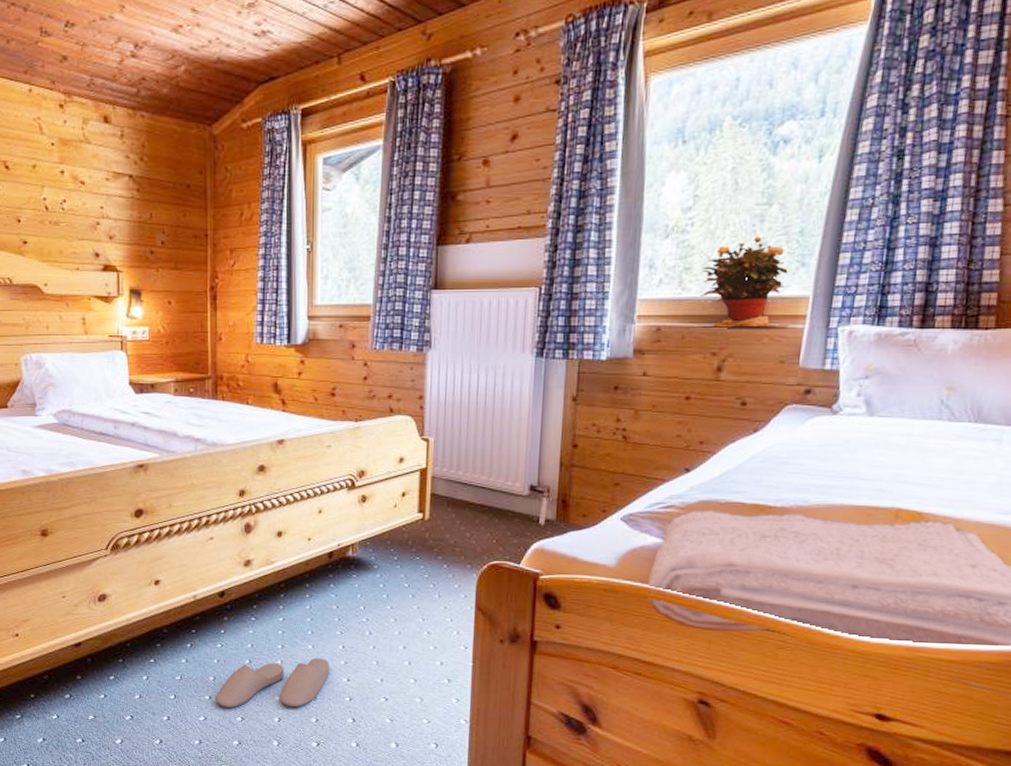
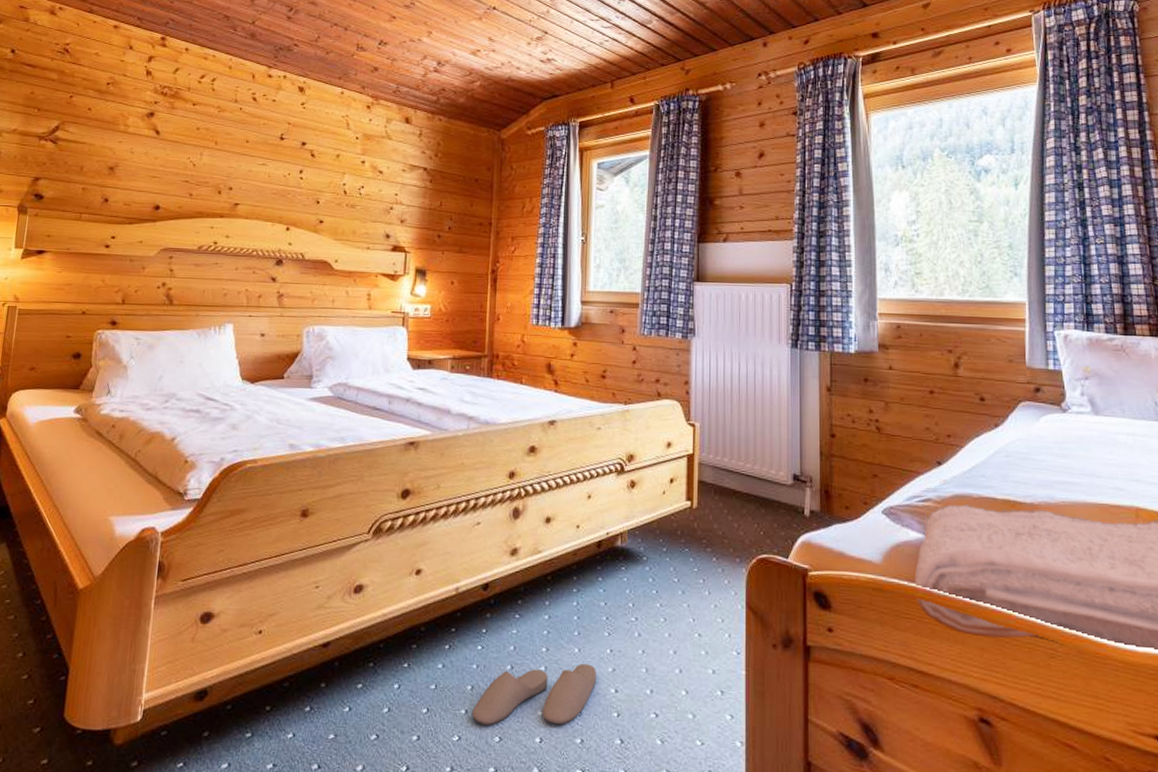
flower arrangement: present [700,236,788,328] -> none [930,248,1011,329]

